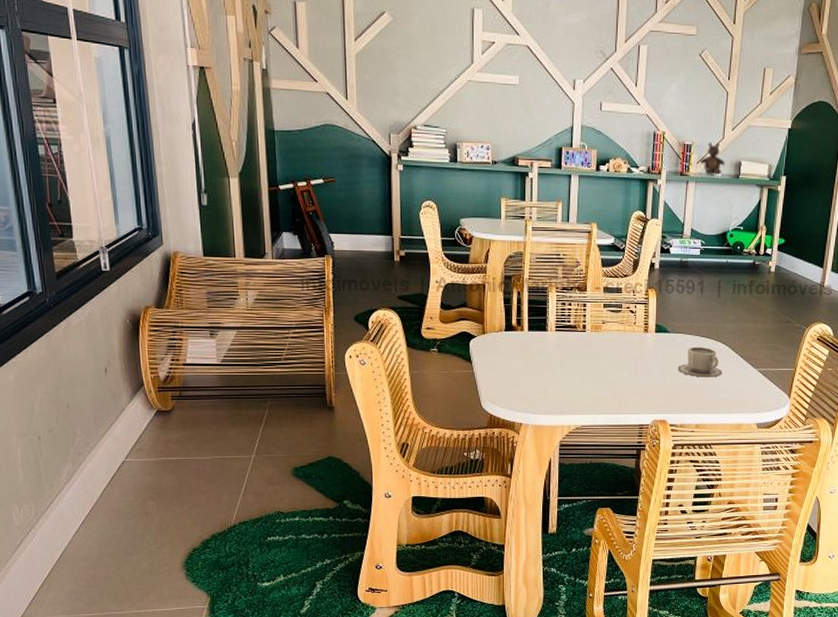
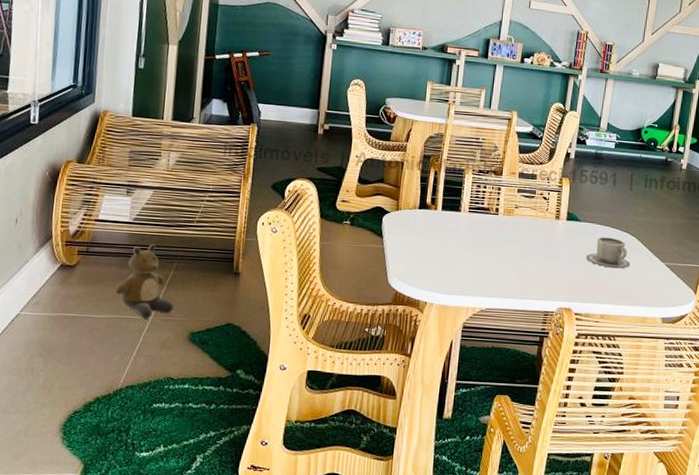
bear: none [213,384,274,457] -> present [114,244,175,319]
stuffed animal: present [699,142,725,175] -> none [619,44,644,75]

